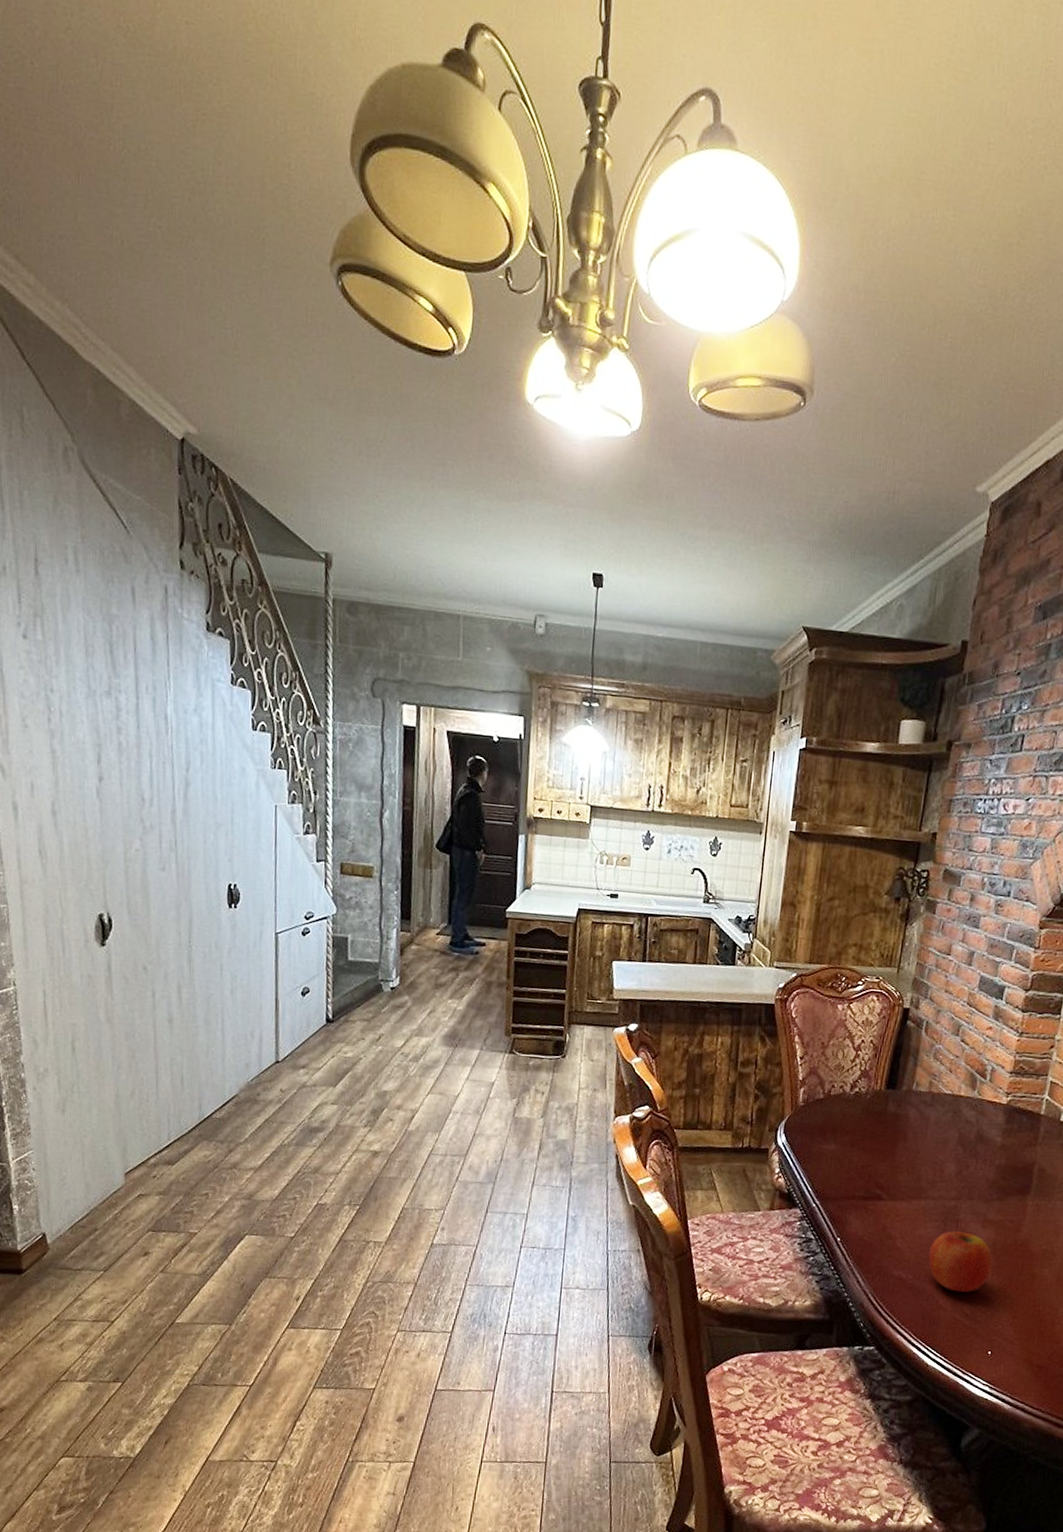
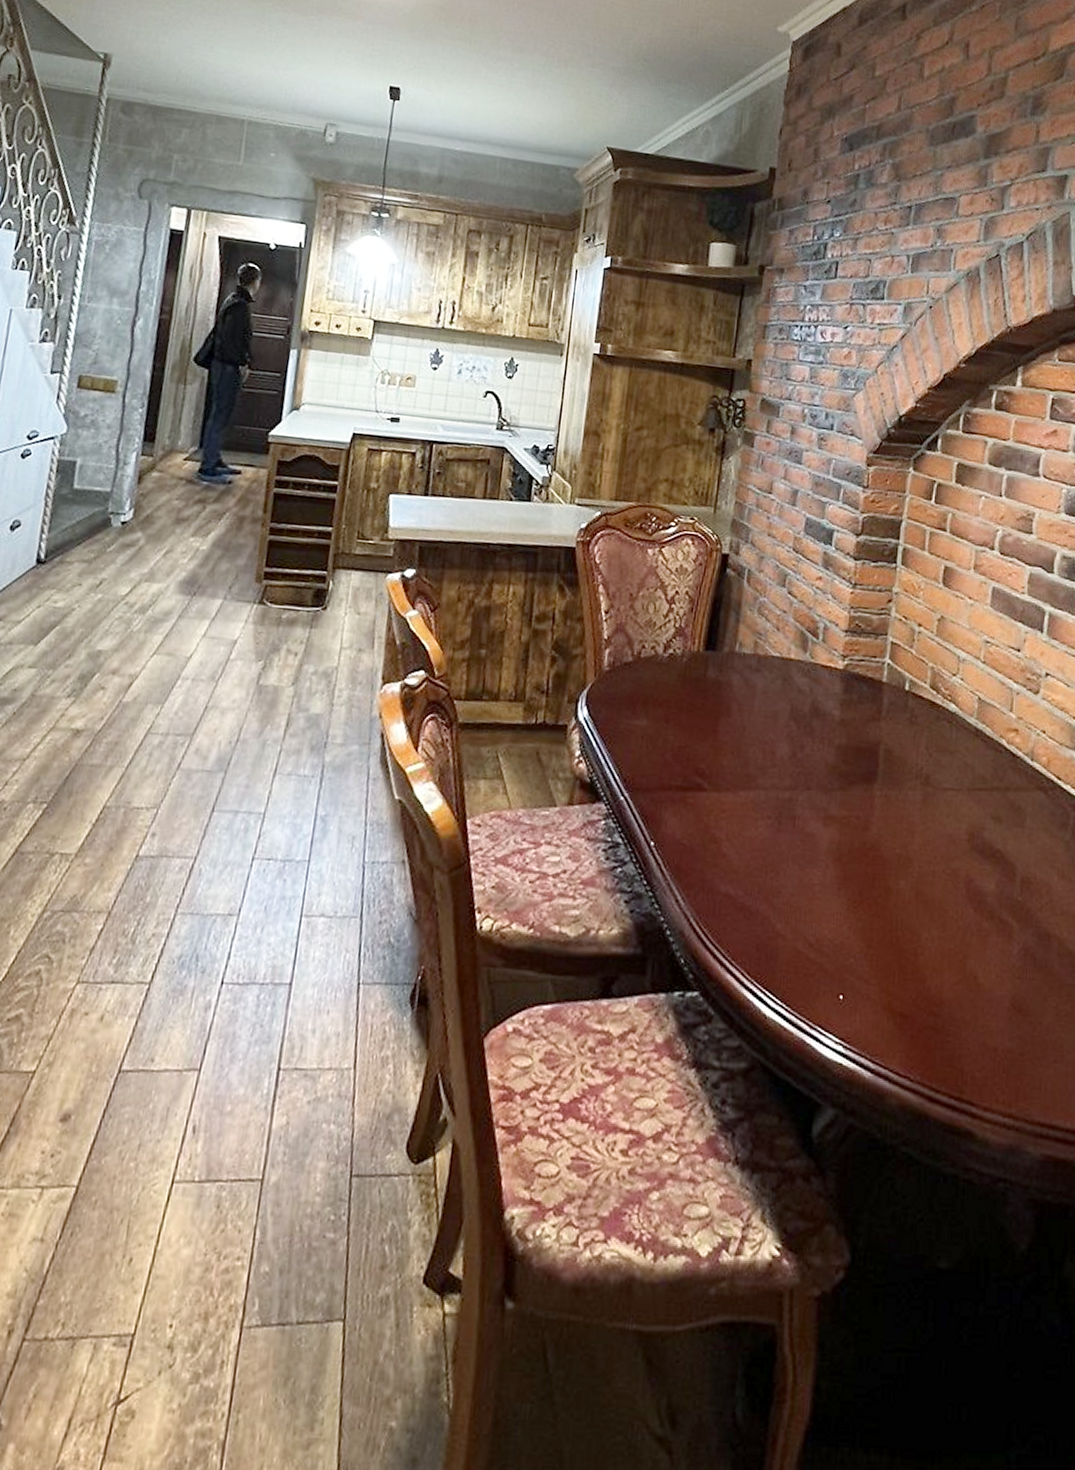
fruit: present [928,1231,993,1293] -> none [761,831,839,914]

